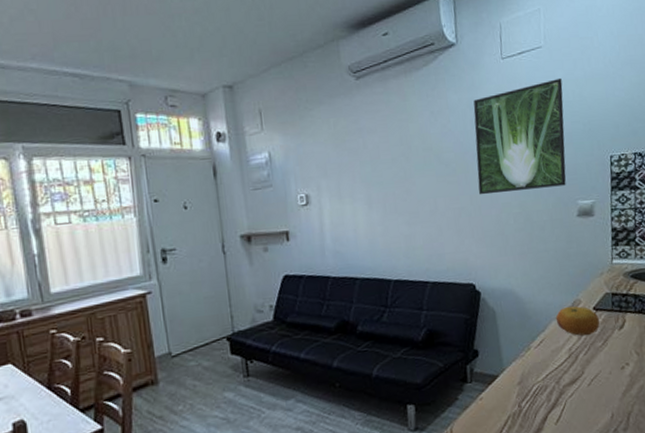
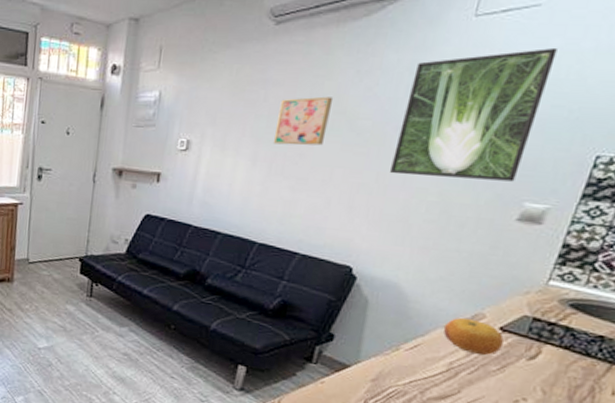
wall art: none [378,137,422,185] -> present [273,96,334,146]

